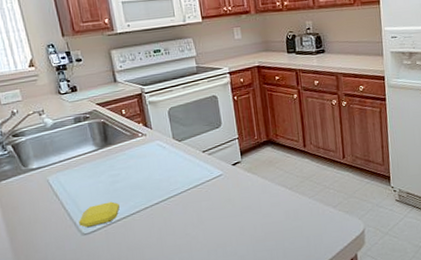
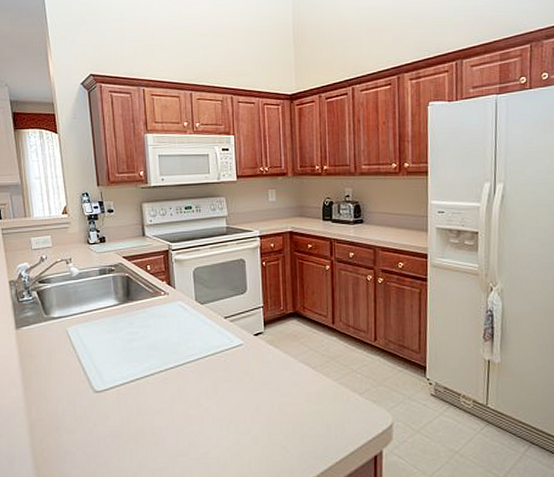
soap bar: present [79,201,120,228] -> none [93,360,134,386]

